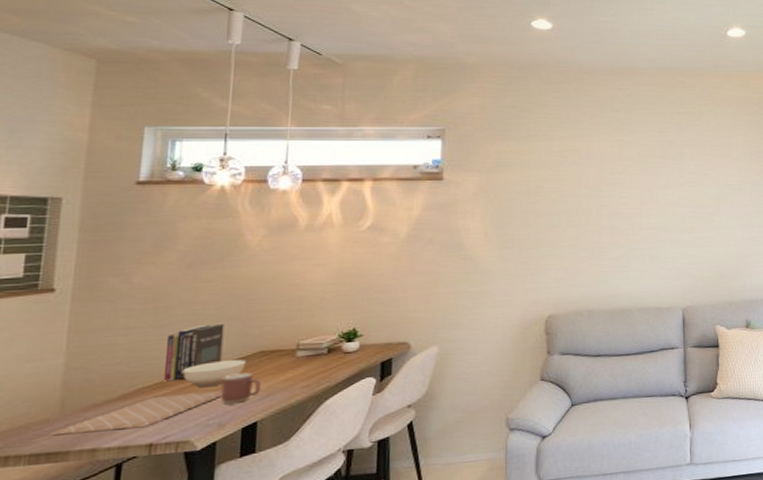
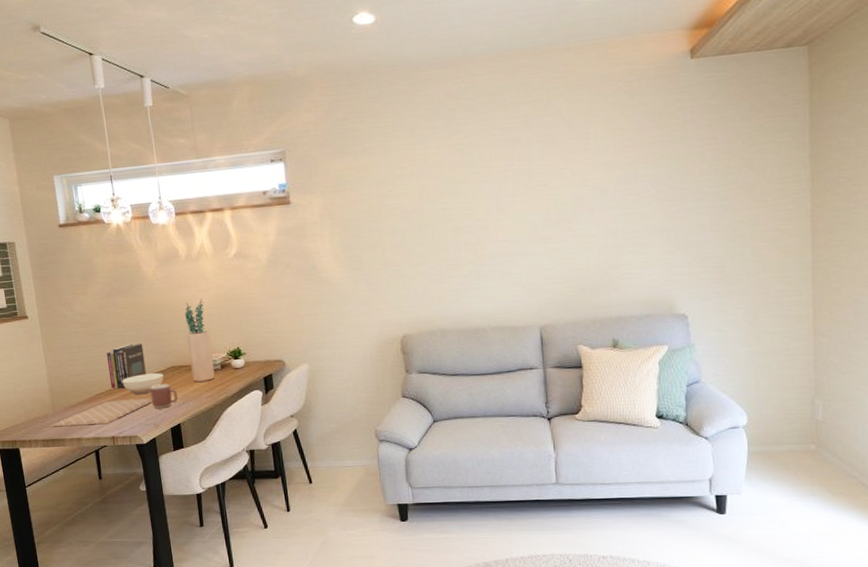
vase: none [286,273,321,371] -> present [185,298,215,383]

